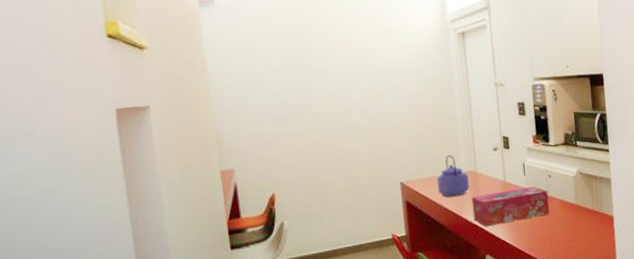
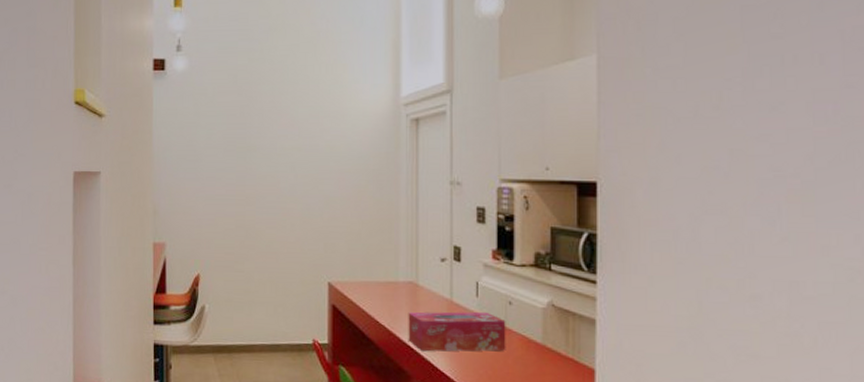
kettle: present [436,155,469,197] -> none [369,259,407,309]

